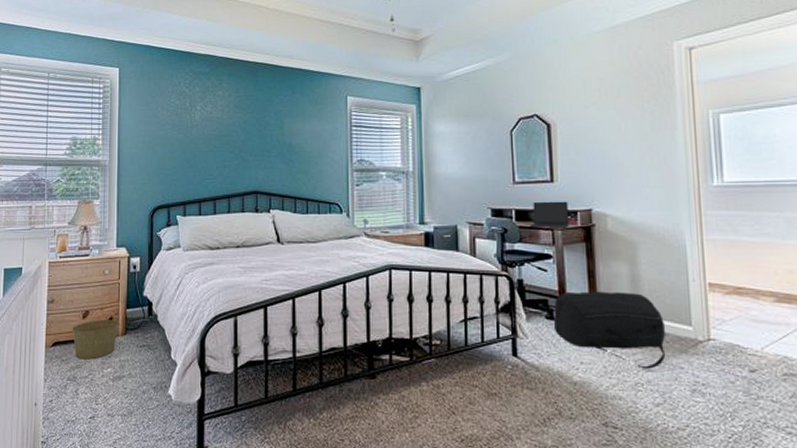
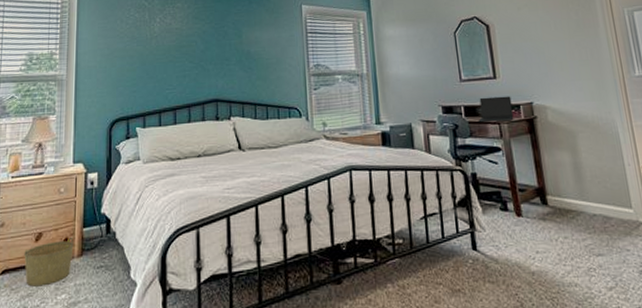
duffel bag: present [554,291,665,369] -> none [507,179,612,254]

